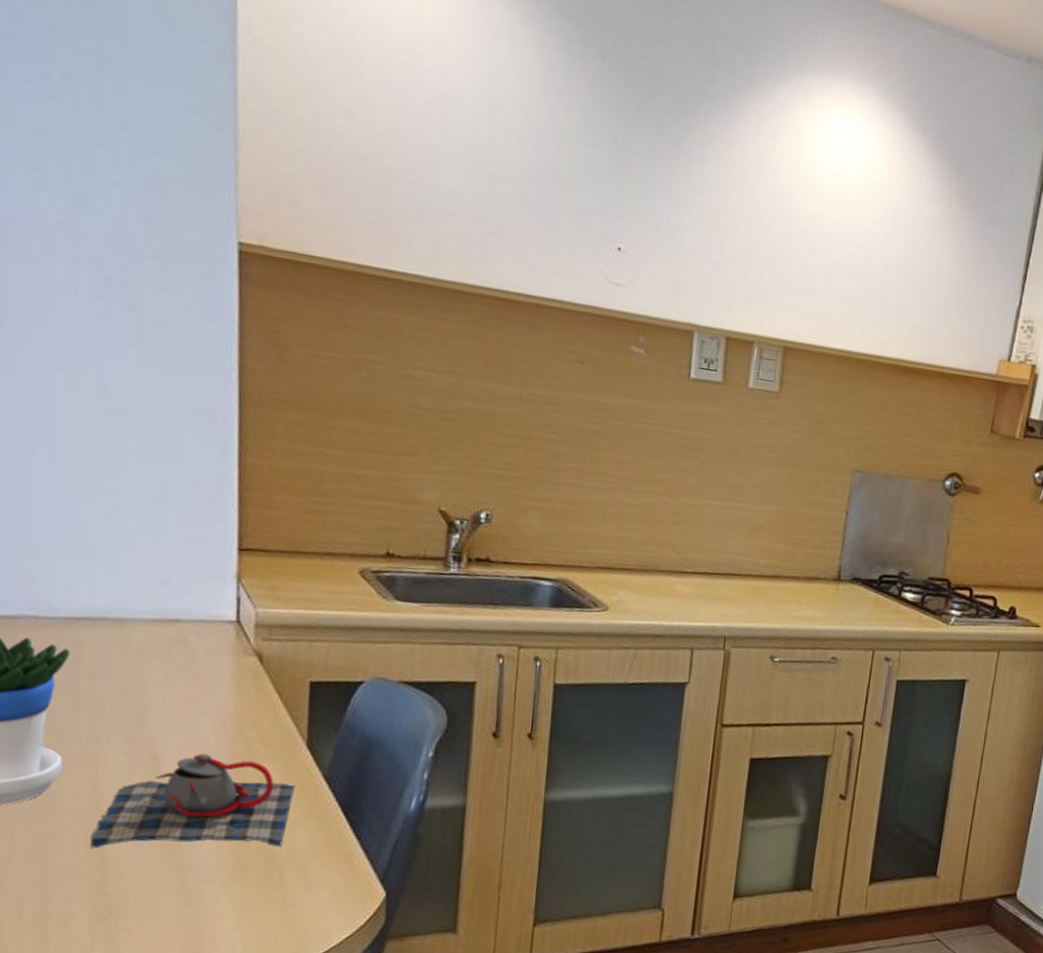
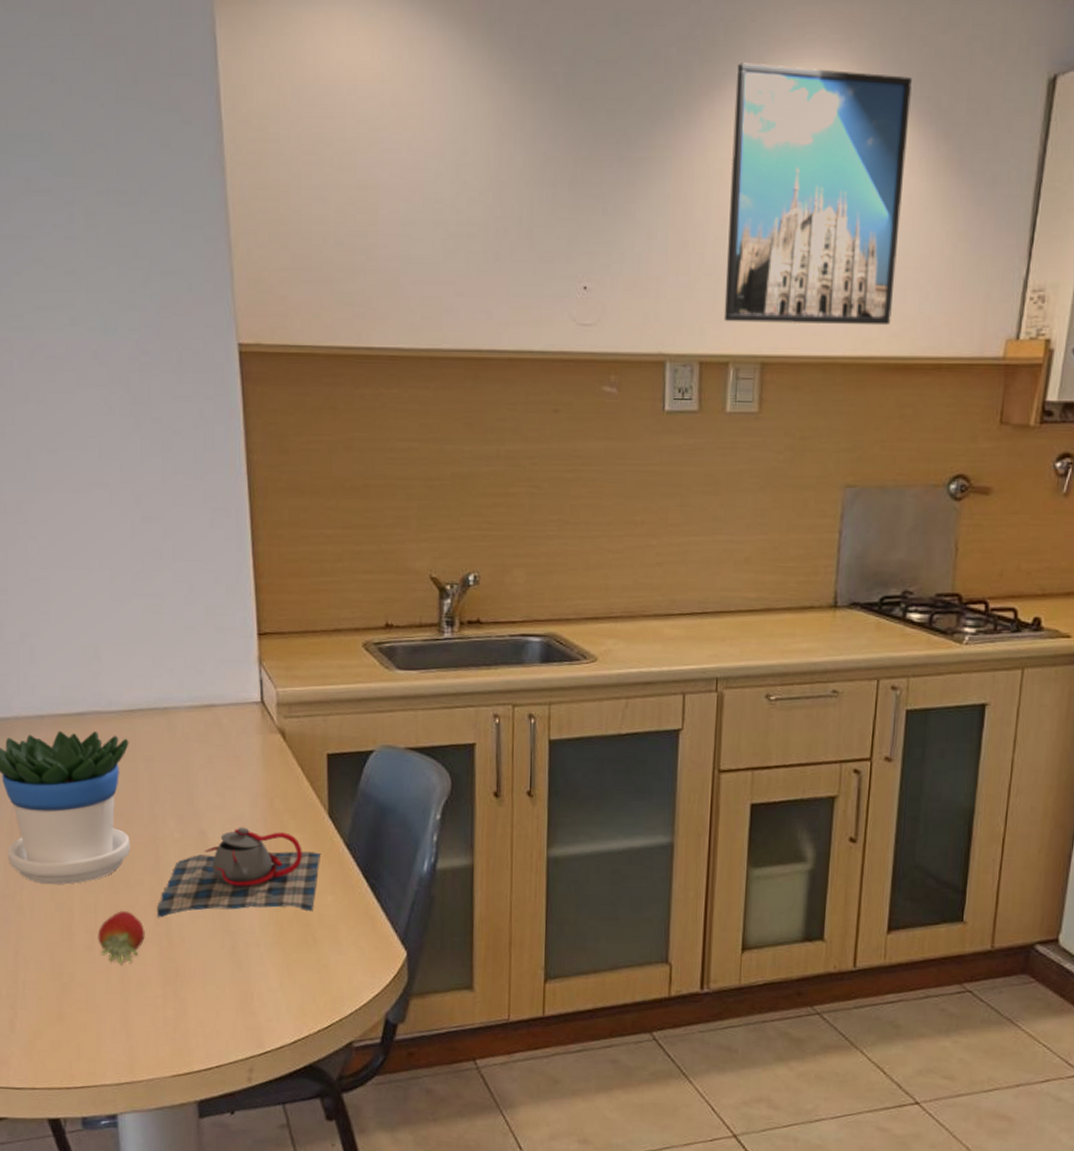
fruit: none [11,838,75,900] -> present [97,910,146,965]
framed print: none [751,68,932,331] -> present [723,63,912,326]

